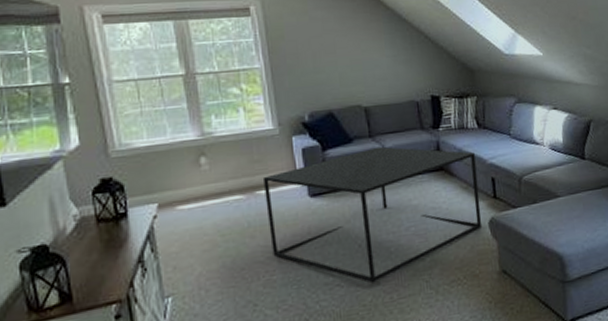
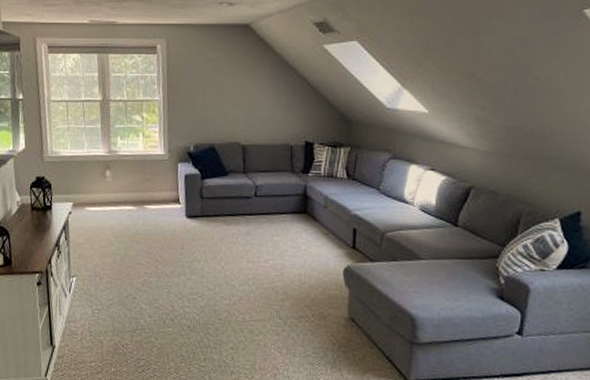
coffee table: present [262,146,483,284] -> none [151,183,340,302]

